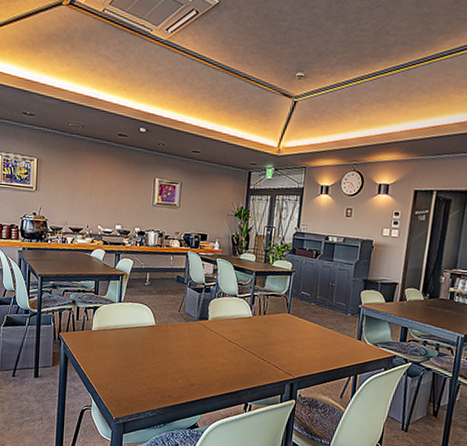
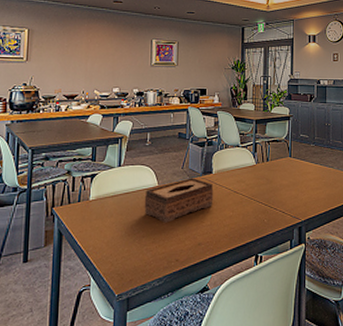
tissue box: none [141,321,209,361] -> present [144,178,214,223]

